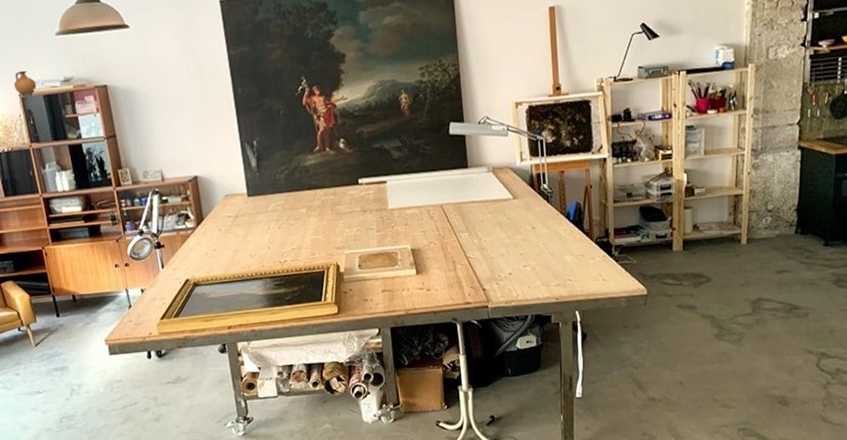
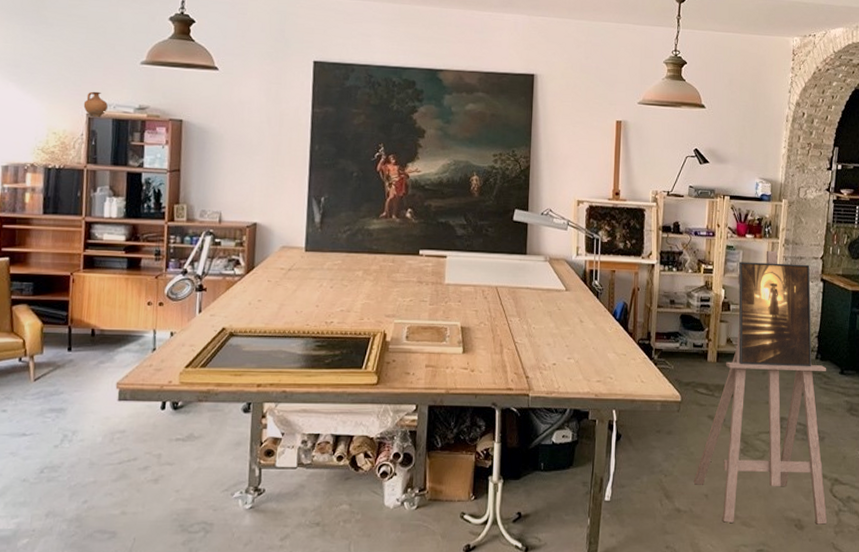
easel: none [666,123,815,406] -> present [693,250,828,525]

